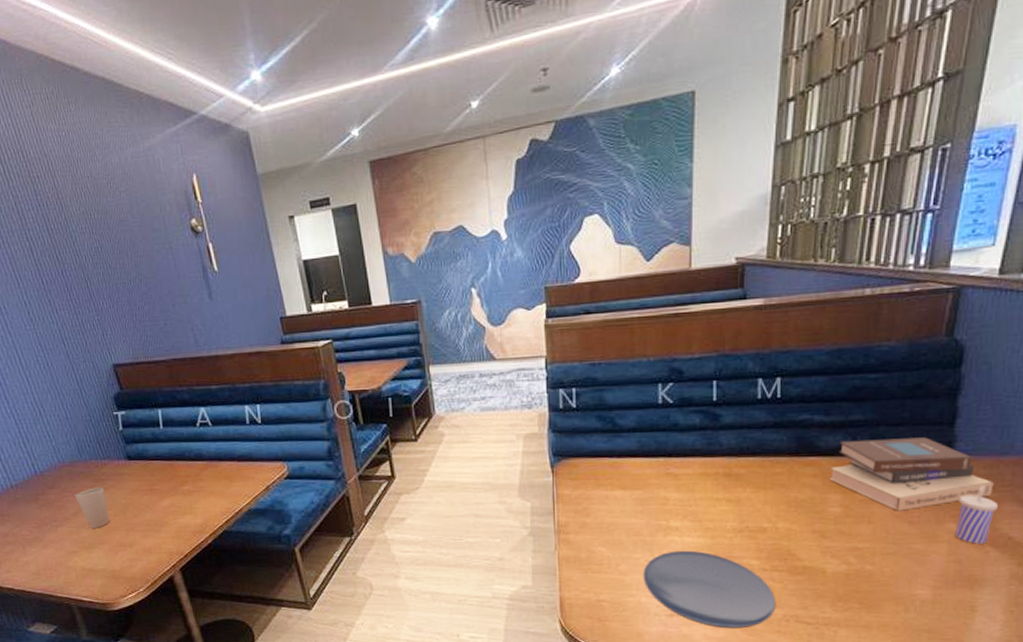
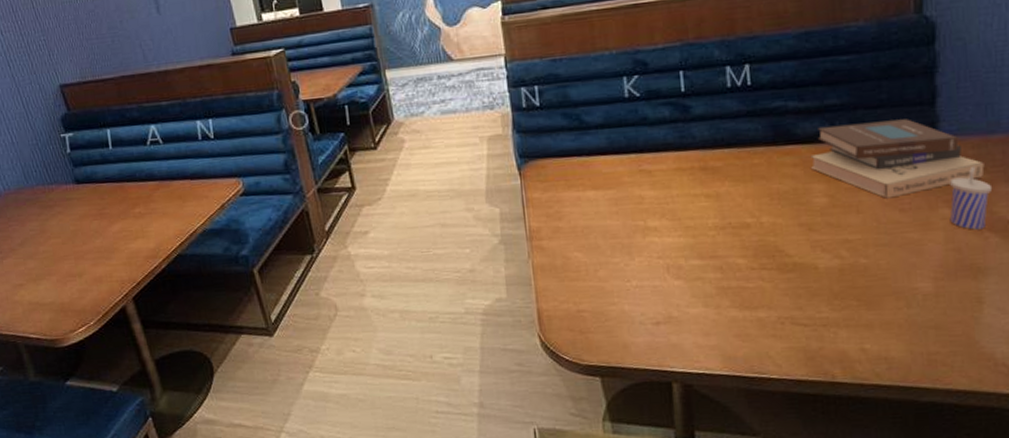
cup: present [75,487,111,529] -> none [21,214,59,259]
plate: present [643,550,776,629] -> none [623,251,769,336]

